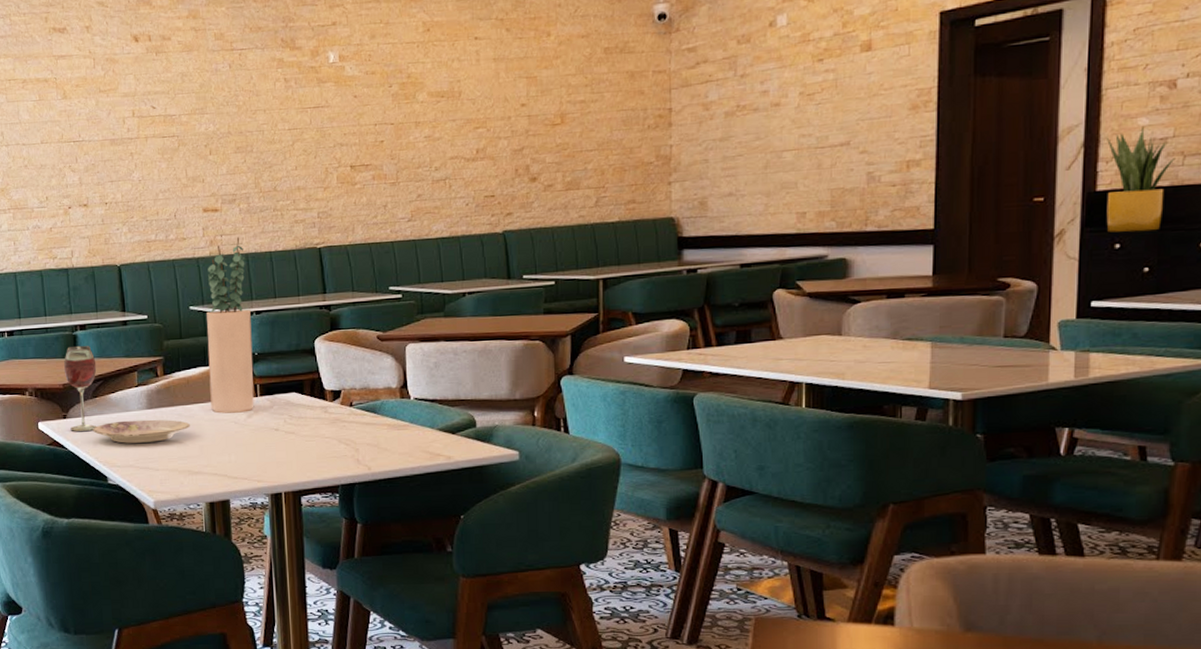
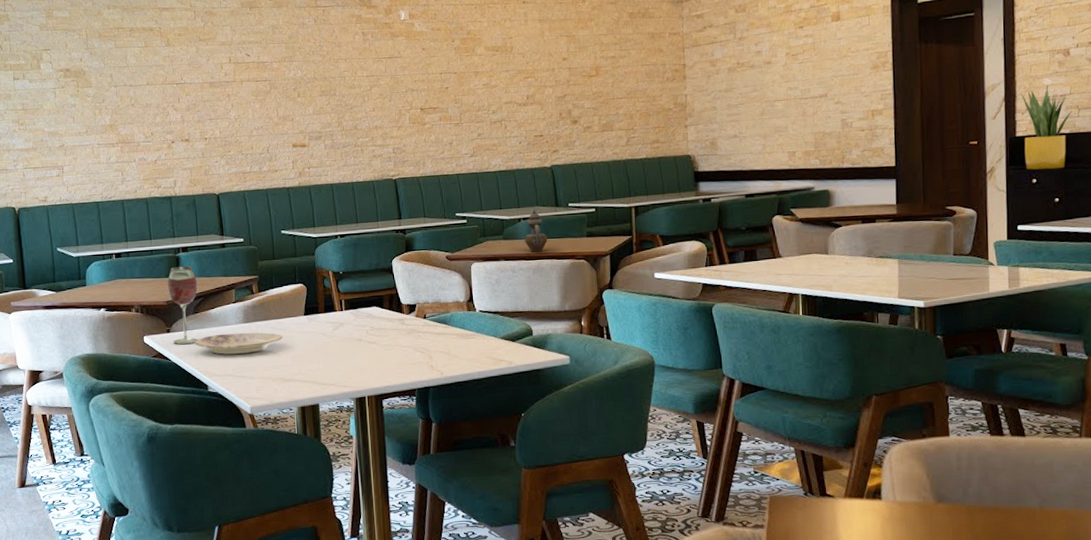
vase: present [206,237,254,414] -> none [296,169,340,326]
teapot: none [470,281,497,332] -> present [525,208,548,252]

